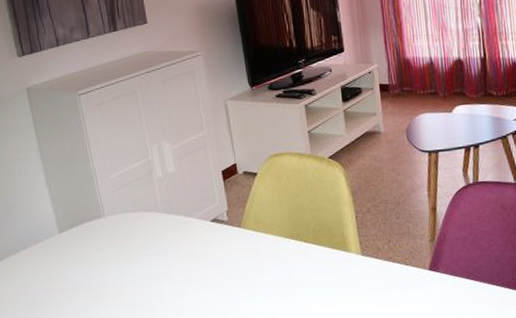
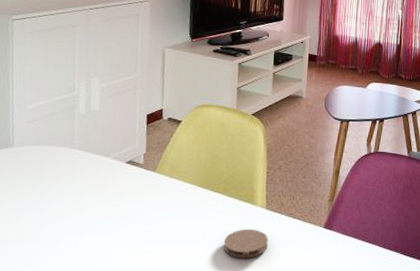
coaster: none [323,276,370,308] -> present [223,229,268,258]

